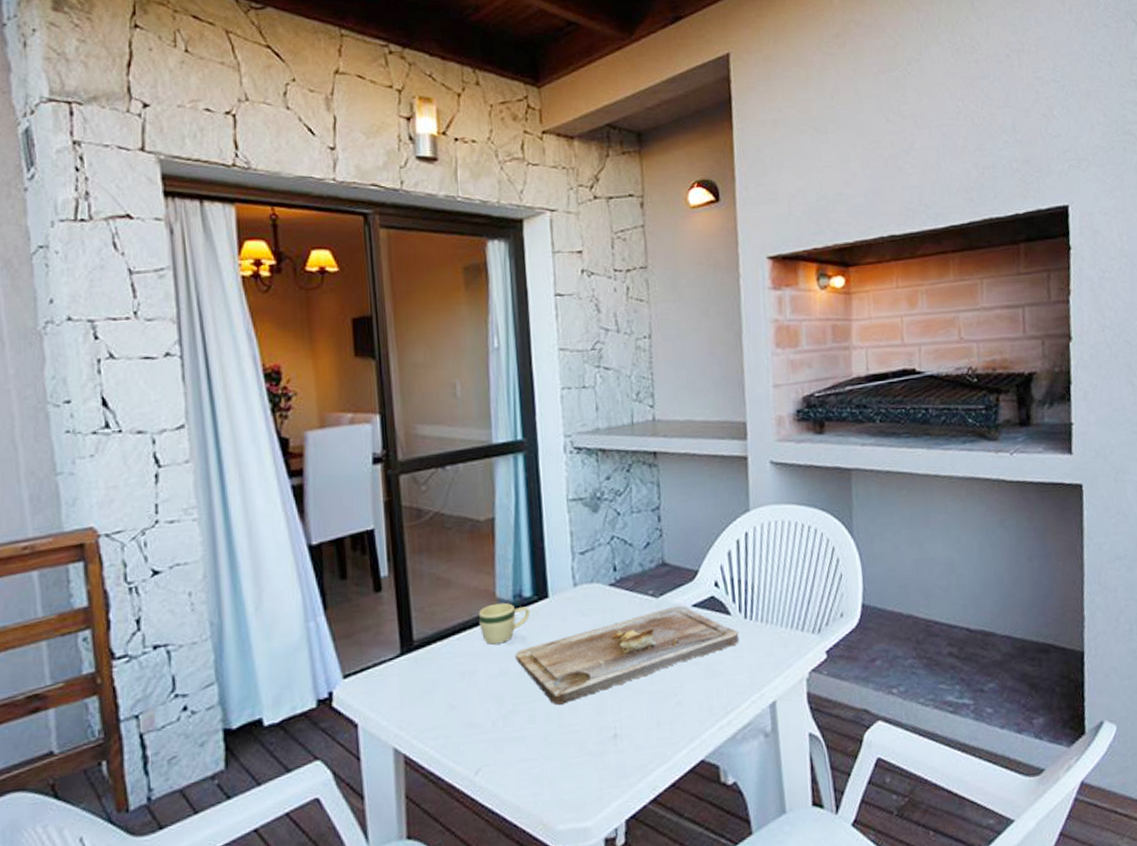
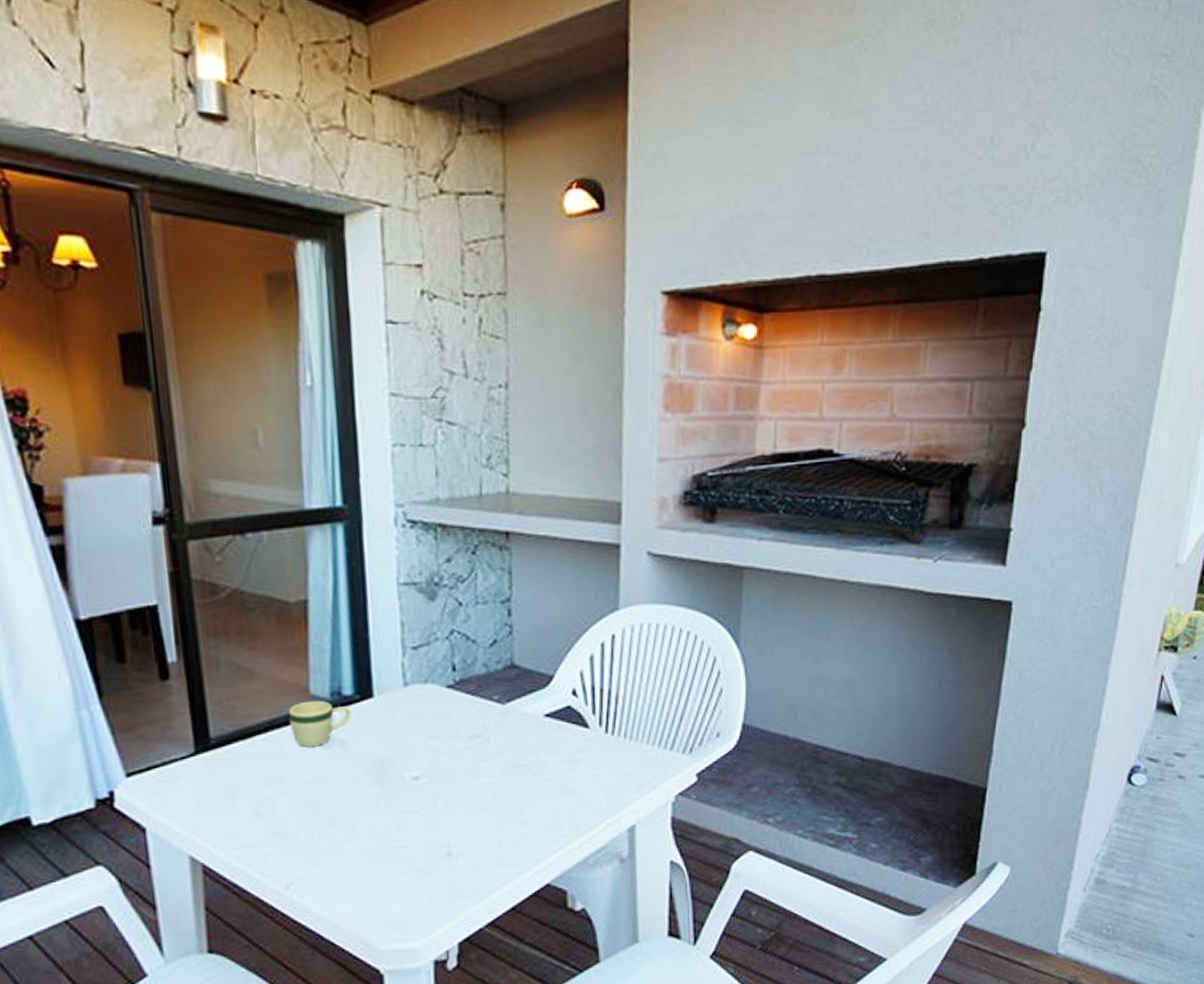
cutting board: present [515,605,739,705] -> none [333,714,598,818]

